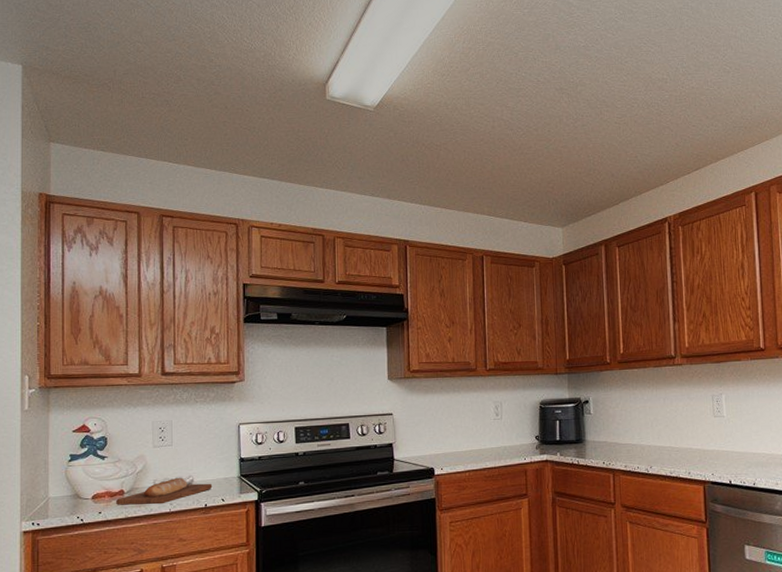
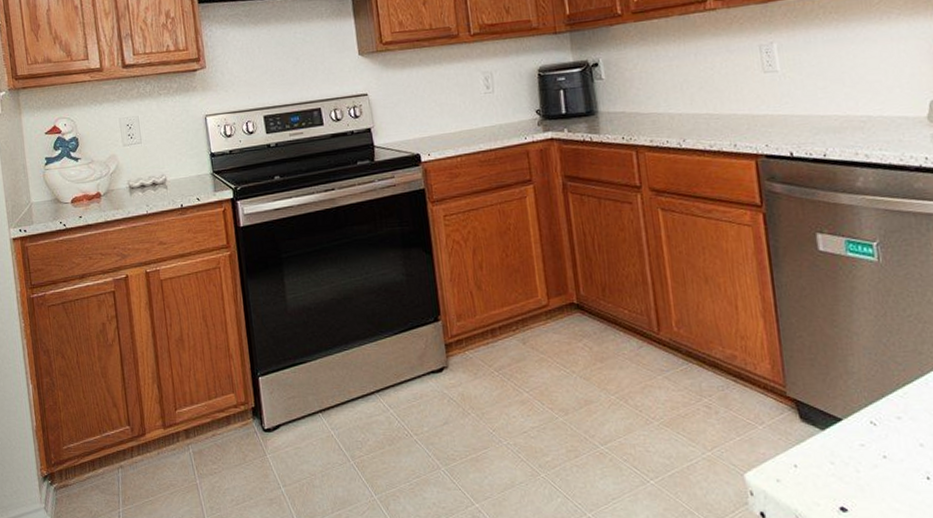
bread loaf: present [116,477,213,505] -> none [94,176,186,209]

